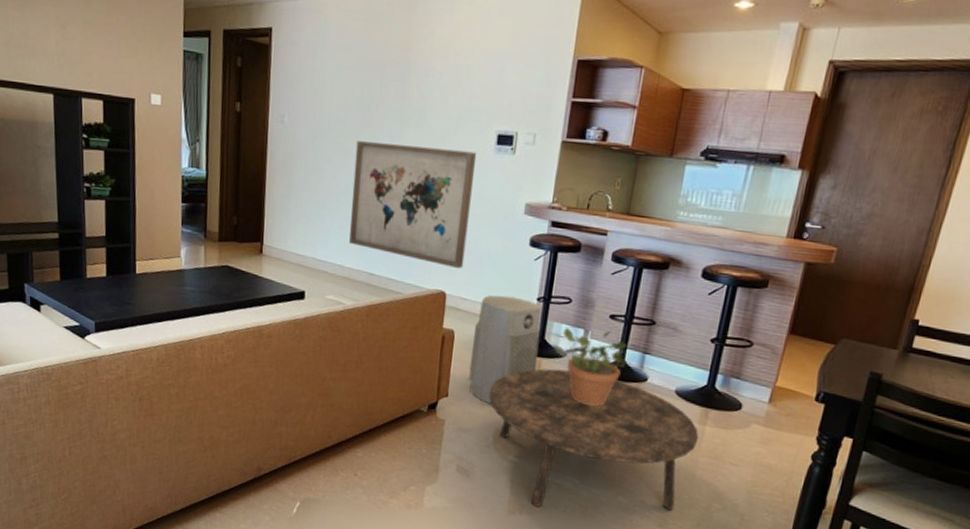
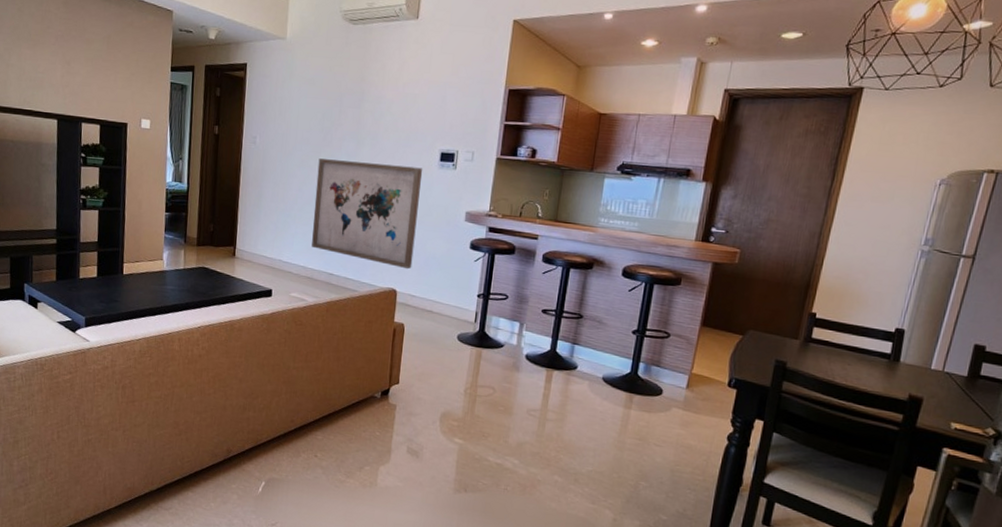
air purifier: present [468,295,542,405] -> none [417,292,482,391]
coffee table: present [488,368,699,511] -> none [435,358,625,488]
potted plant: present [552,327,631,407] -> none [491,320,562,392]

